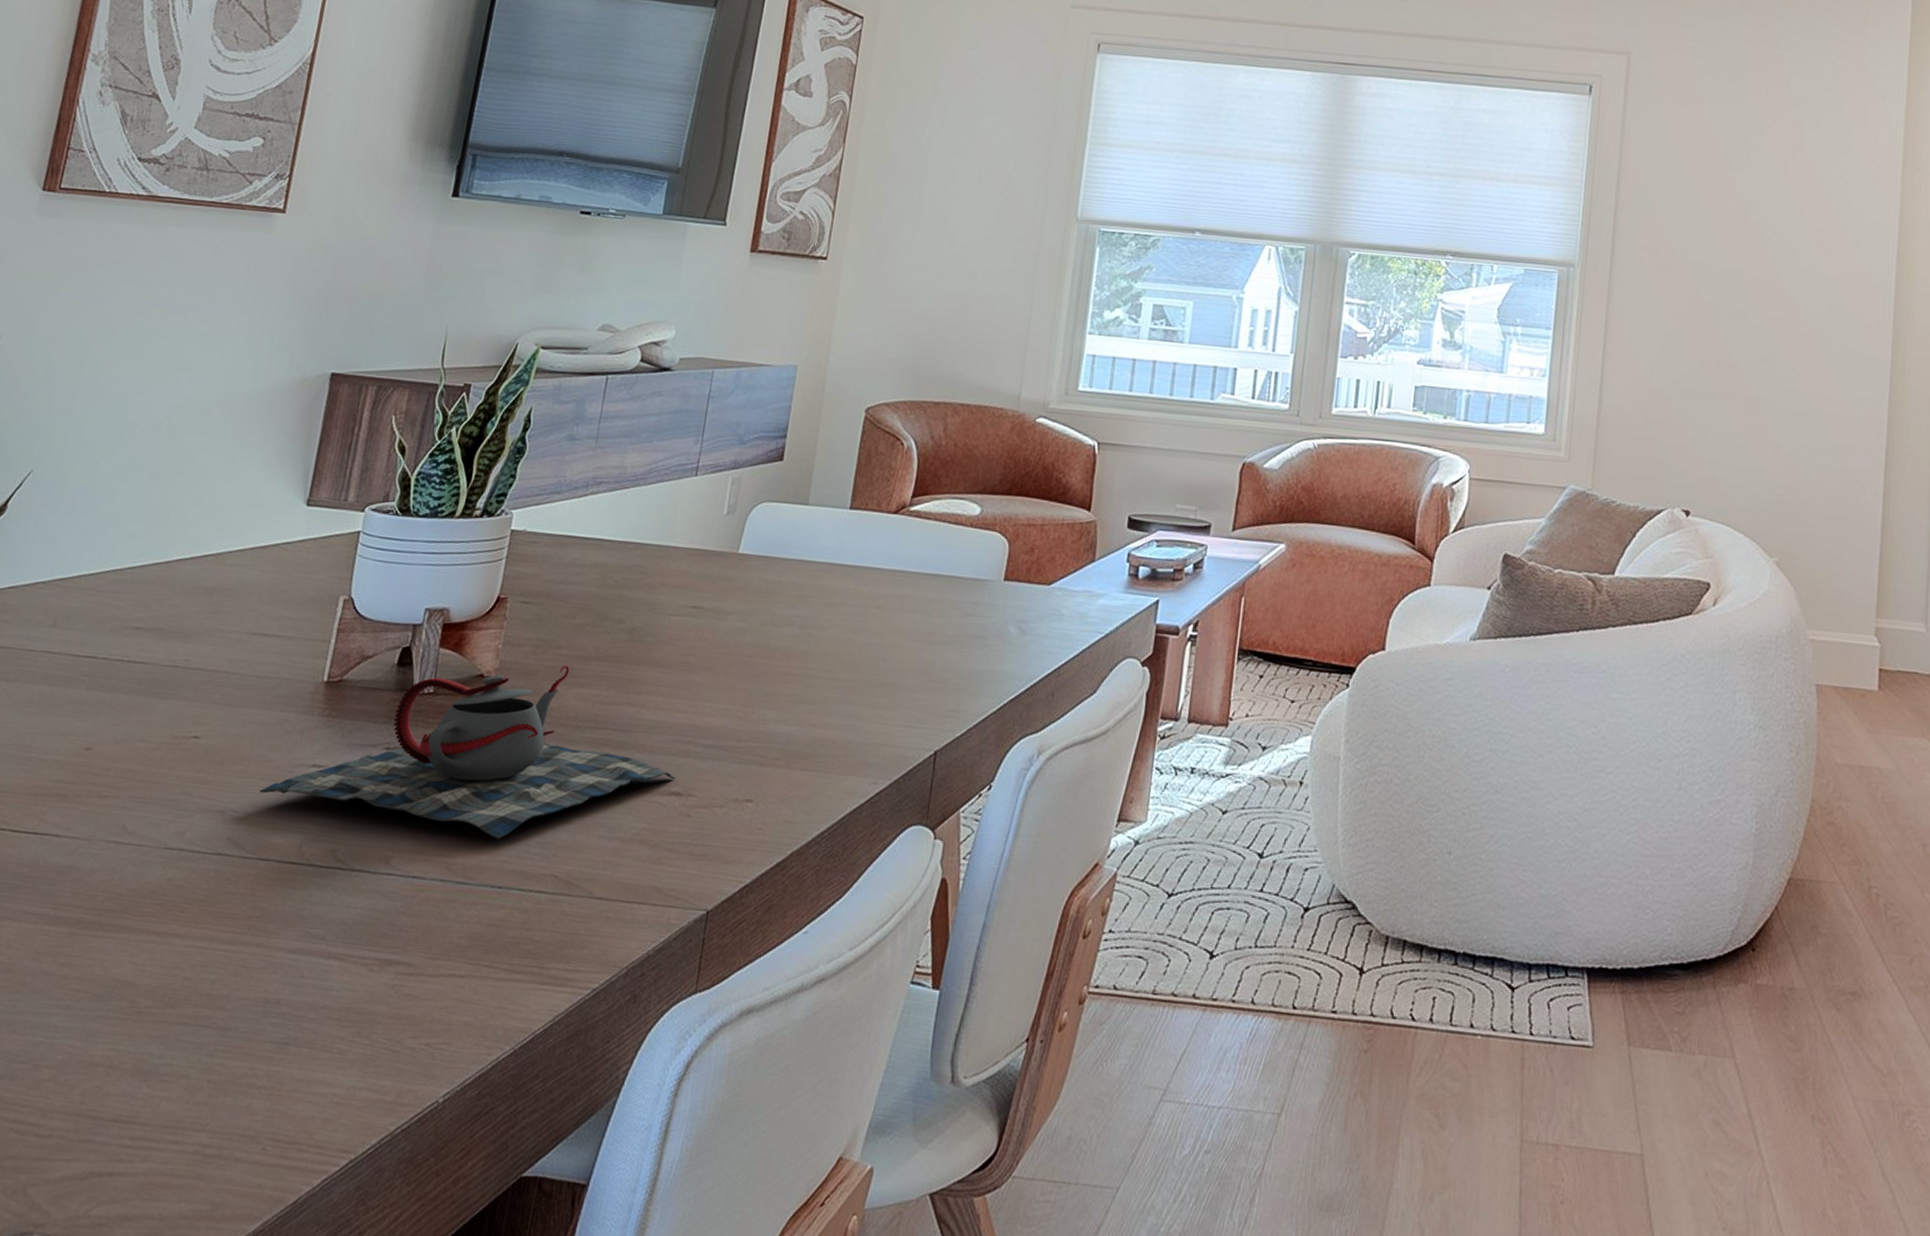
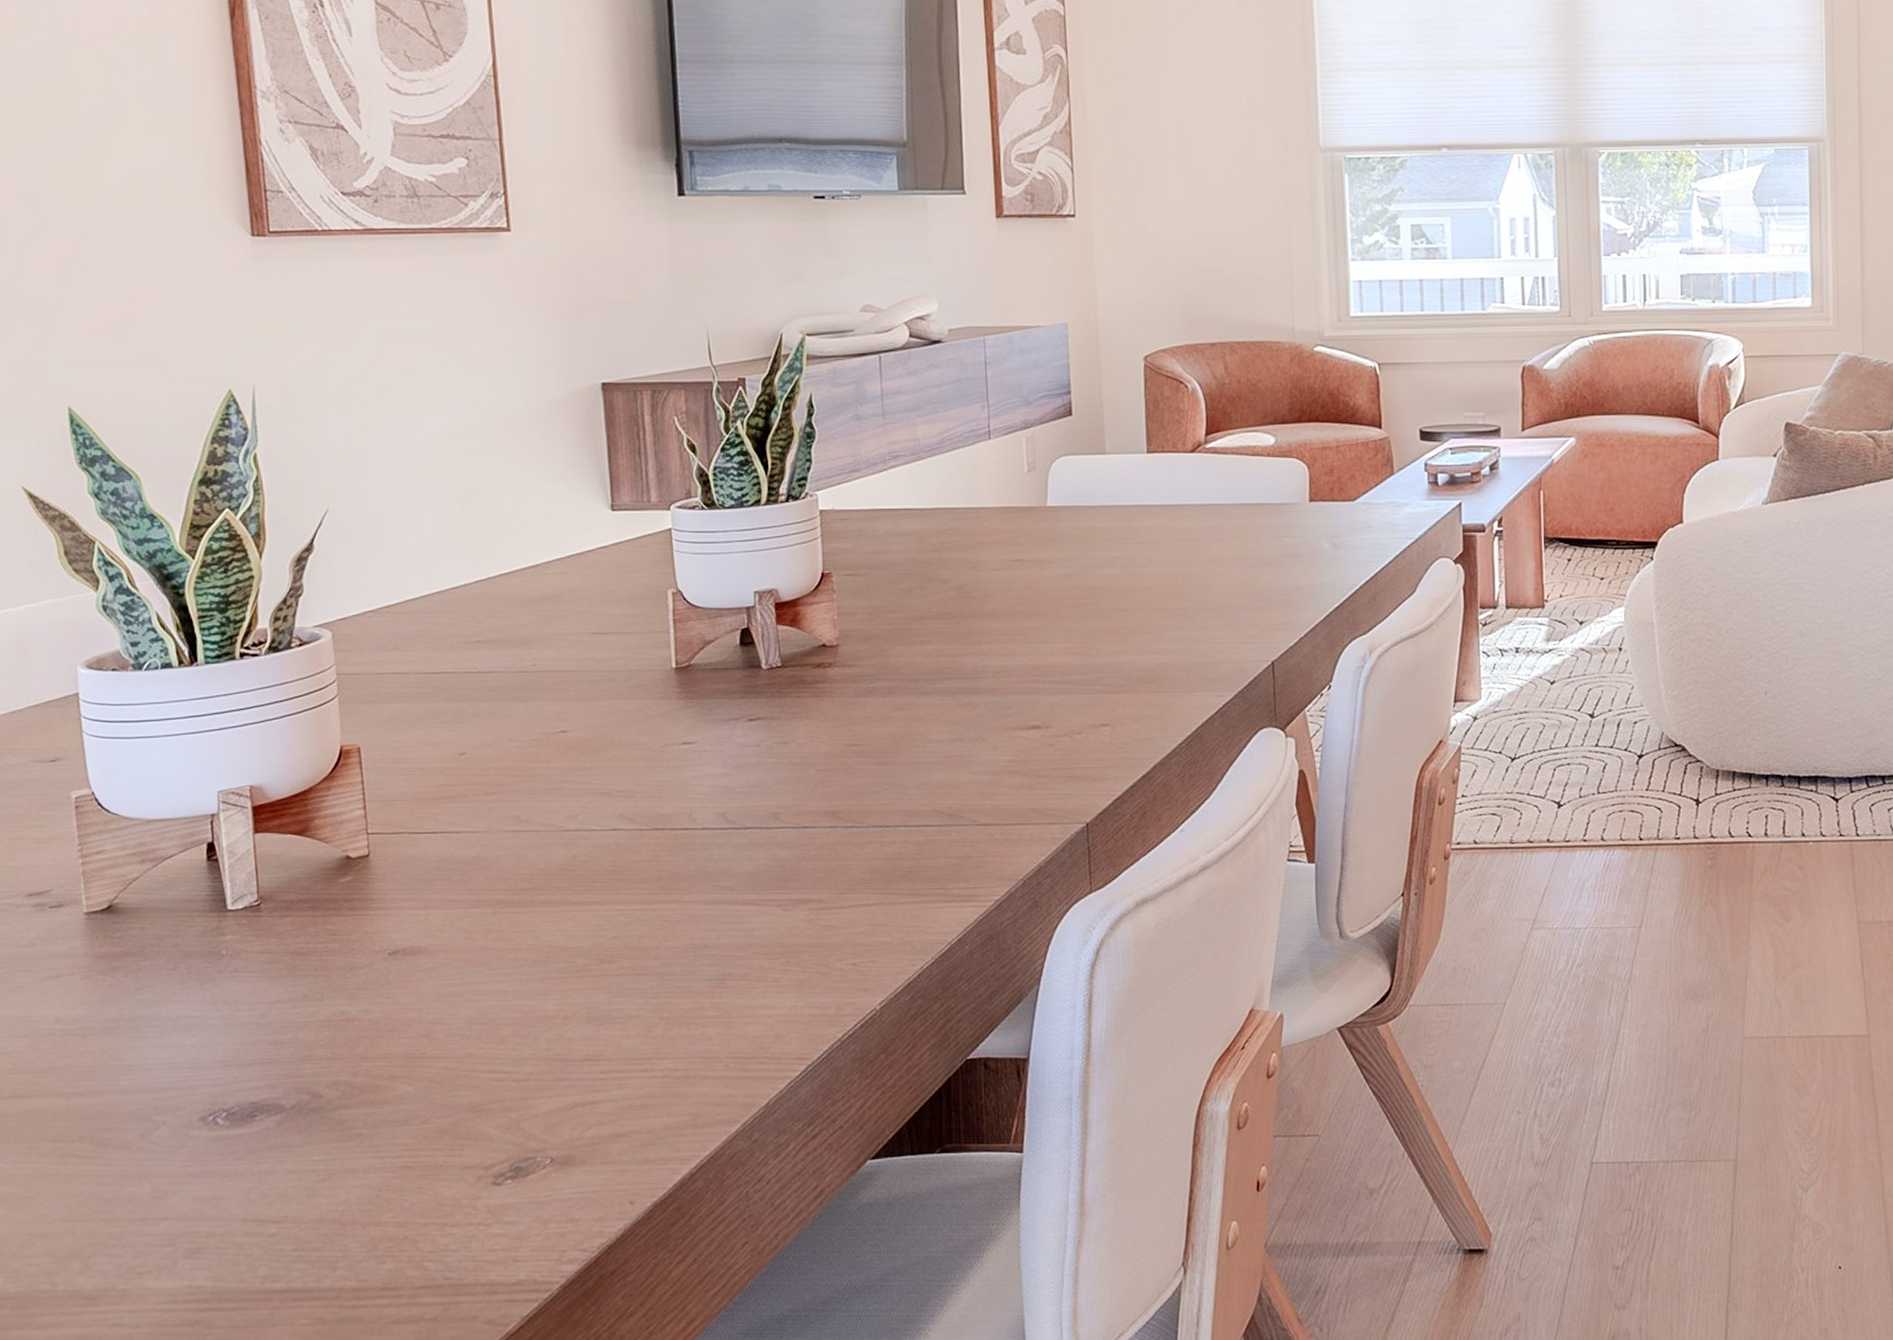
teapot: present [259,664,676,839] -> none [638,626,1031,786]

